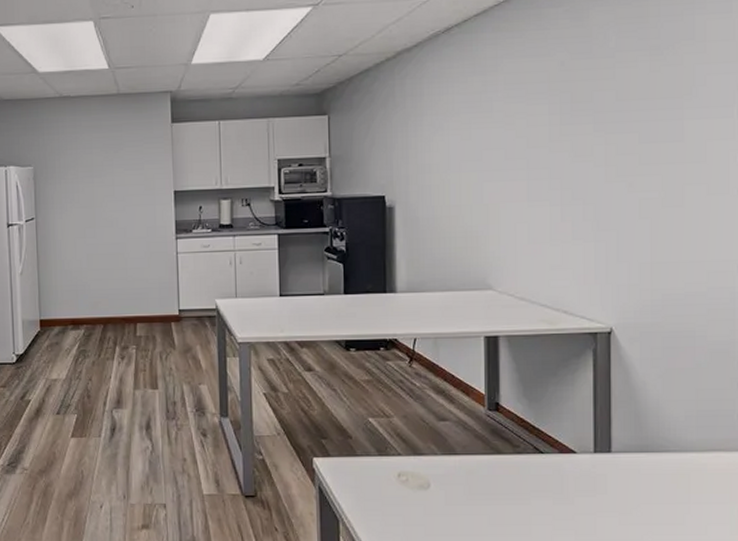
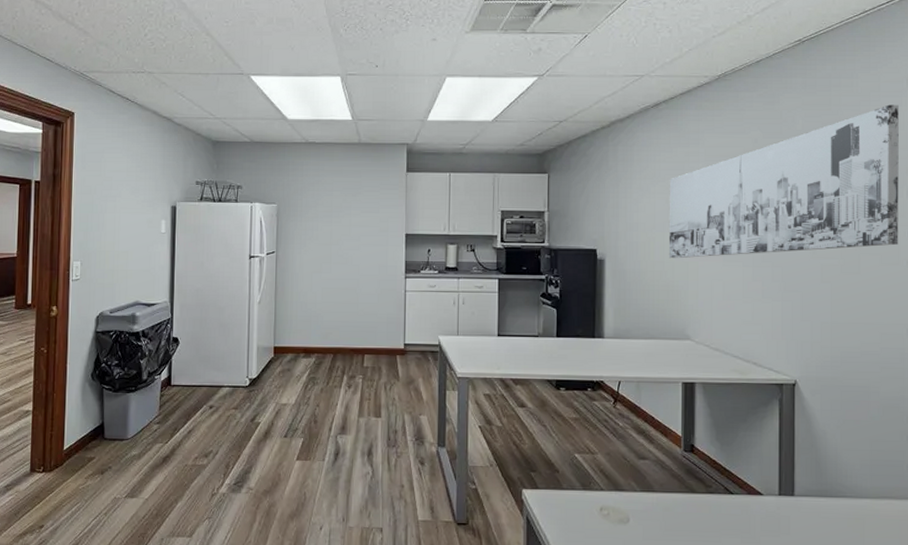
wall art: none [465,11,728,202] -> present [668,104,899,259]

